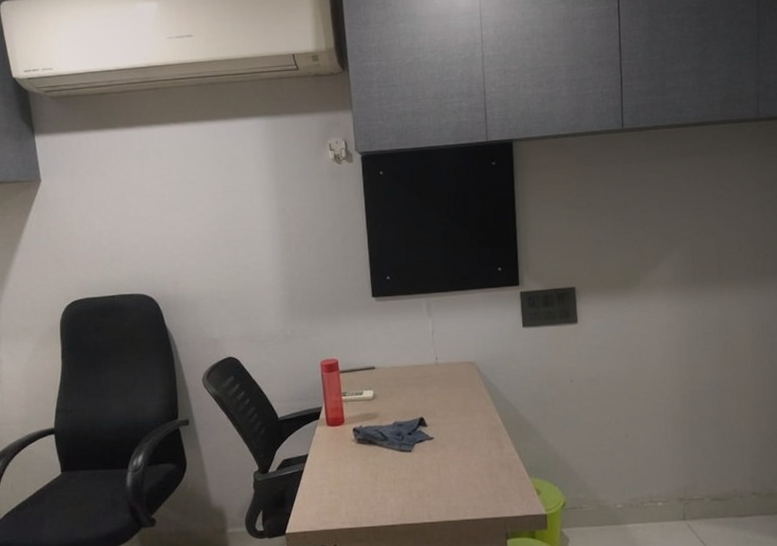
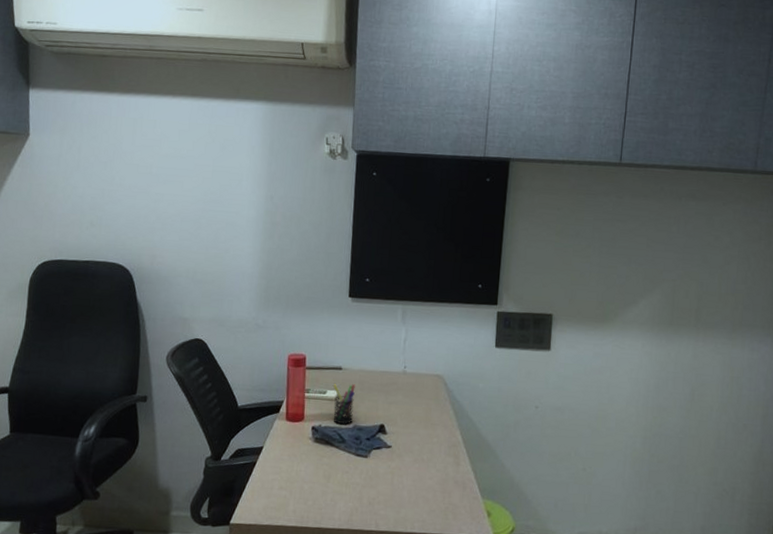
pen holder: none [368,382,392,423] -> present [333,384,355,425]

